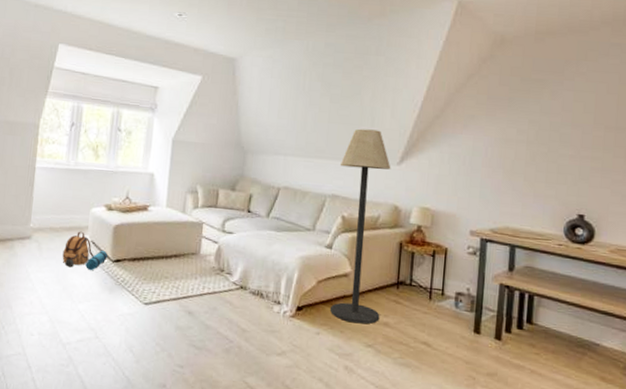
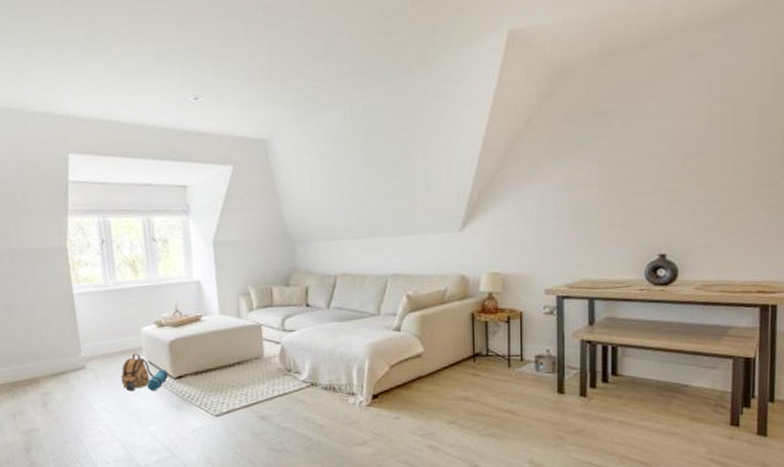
floor lamp: present [329,128,391,324] -> none [397,196,459,403]

